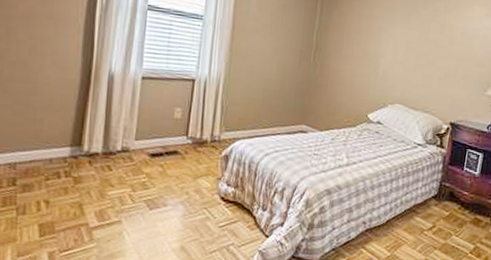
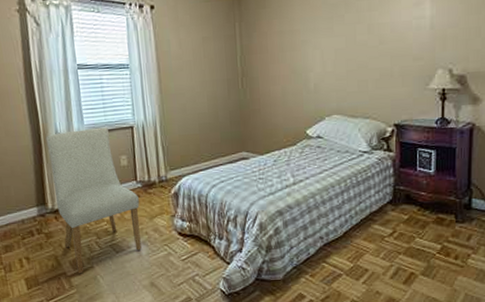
chair: none [93,71,186,227] -> present [45,127,142,274]

